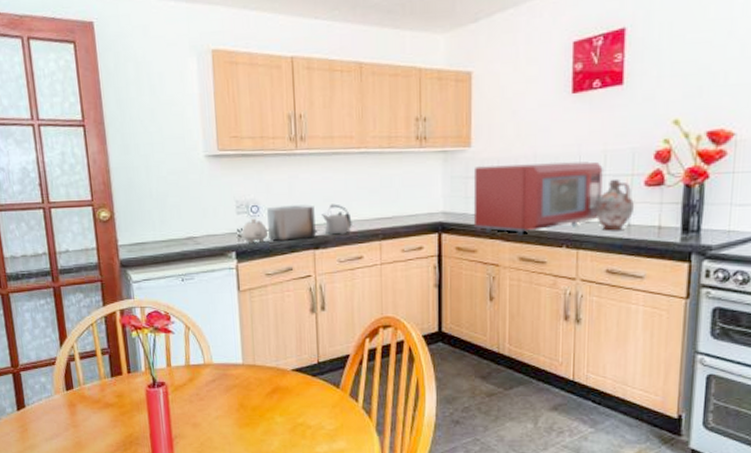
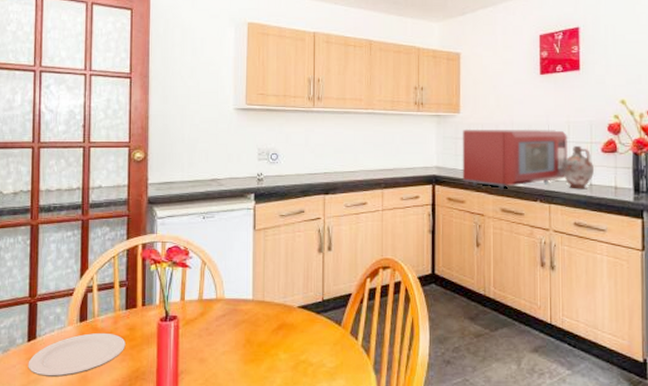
plate: none [21,400,116,443] -> present [28,332,126,377]
teapot: present [241,218,269,243] -> none [261,164,285,187]
toaster: present [267,205,317,242] -> none [285,155,328,187]
kettle: present [322,204,352,235] -> none [333,155,358,182]

